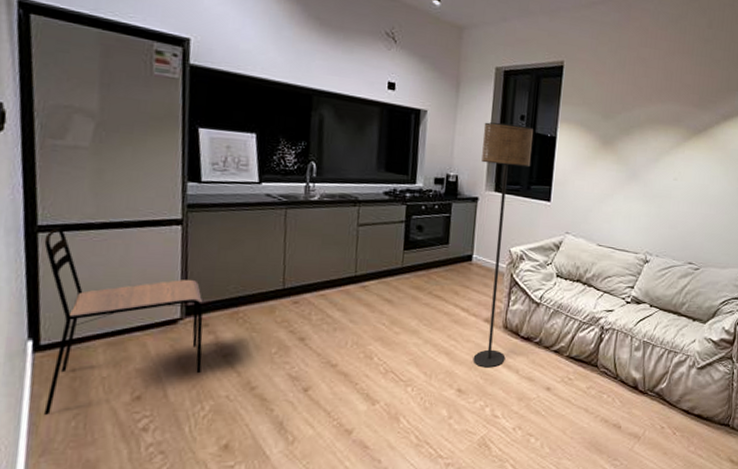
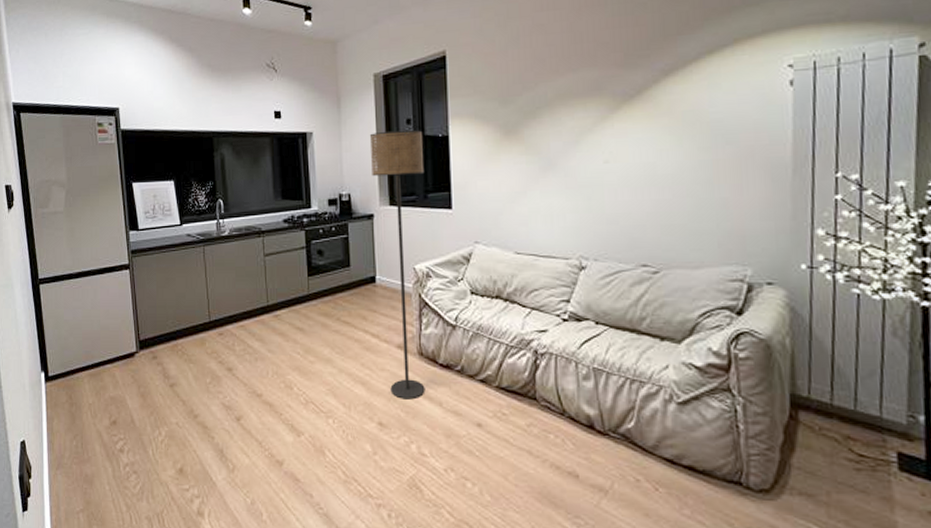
dining chair: present [43,228,203,416] -> none [44,280,155,436]

